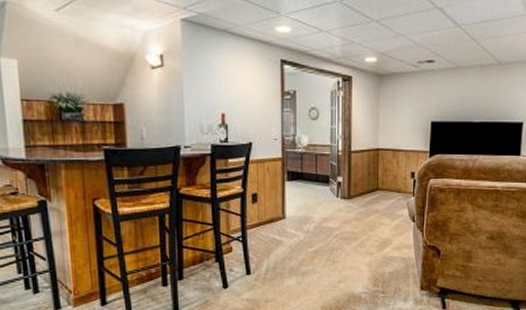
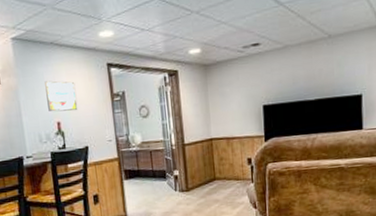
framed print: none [213,69,246,105] -> present [45,80,78,112]

